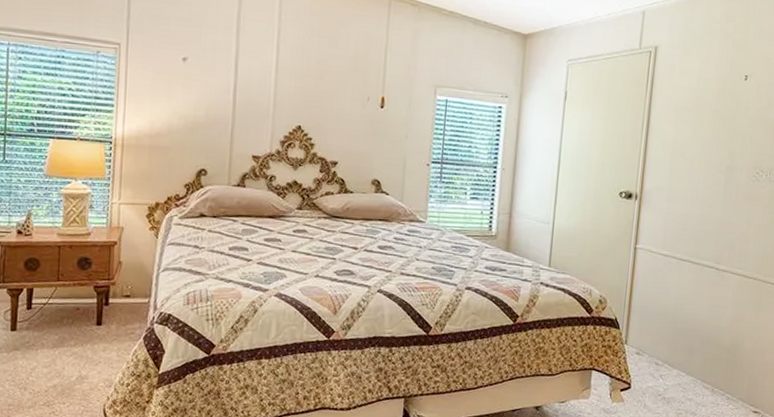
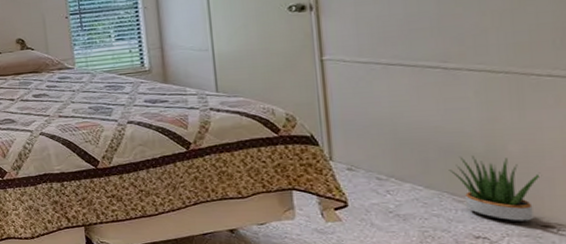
potted plant: none [704,348,760,407] -> present [449,155,541,221]

